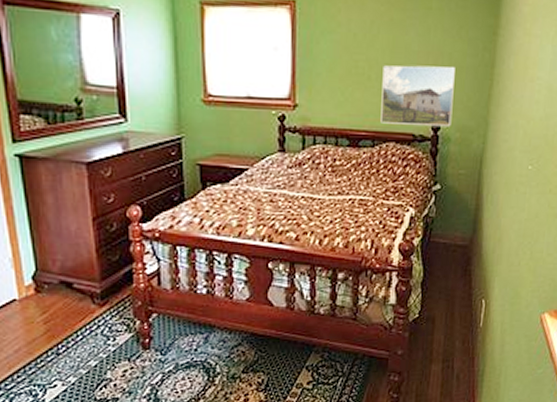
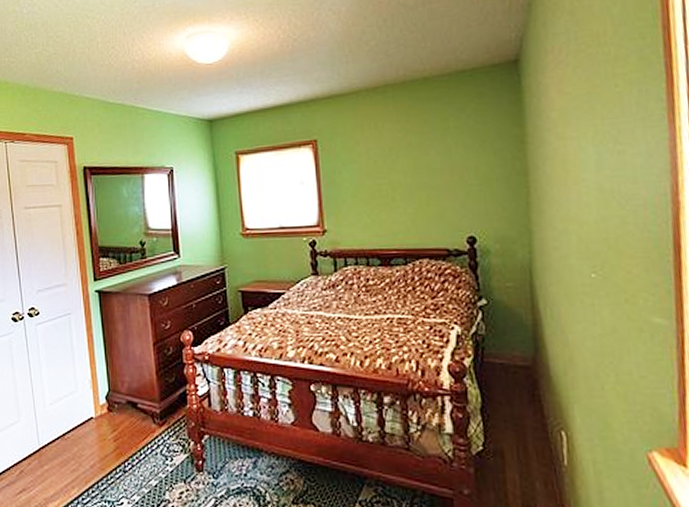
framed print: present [380,65,455,127] -> none [406,180,489,241]

